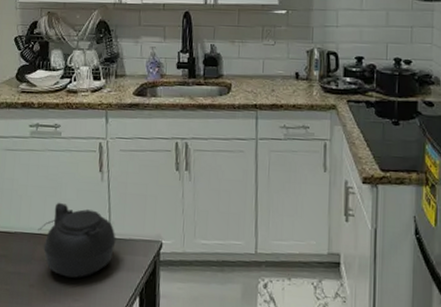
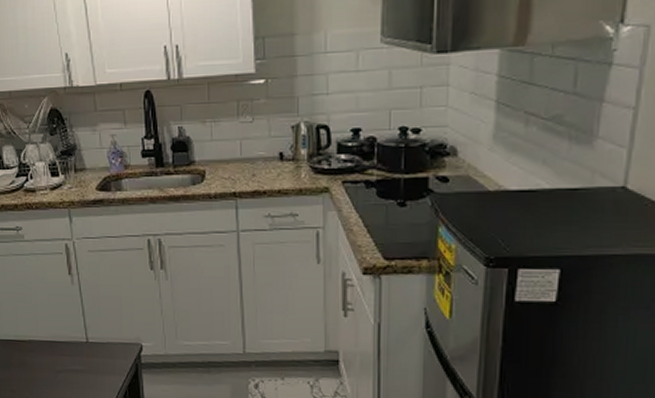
teapot: present [38,202,116,278] -> none [12,307,94,383]

